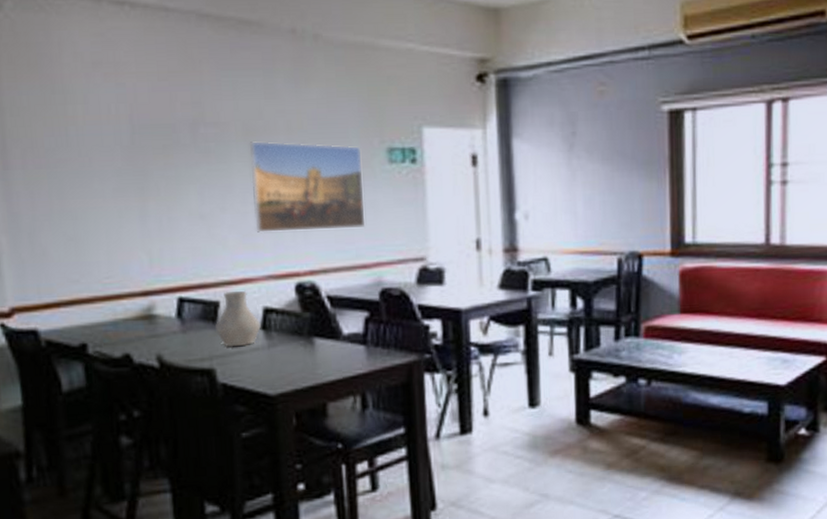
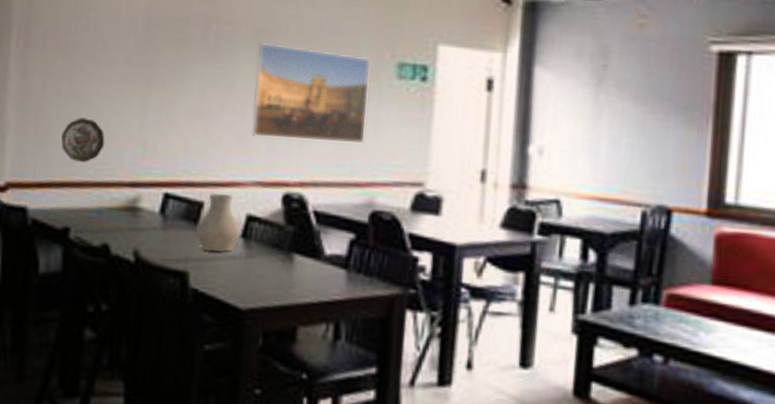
decorative plate: none [61,234,109,278] -> present [61,118,105,162]

